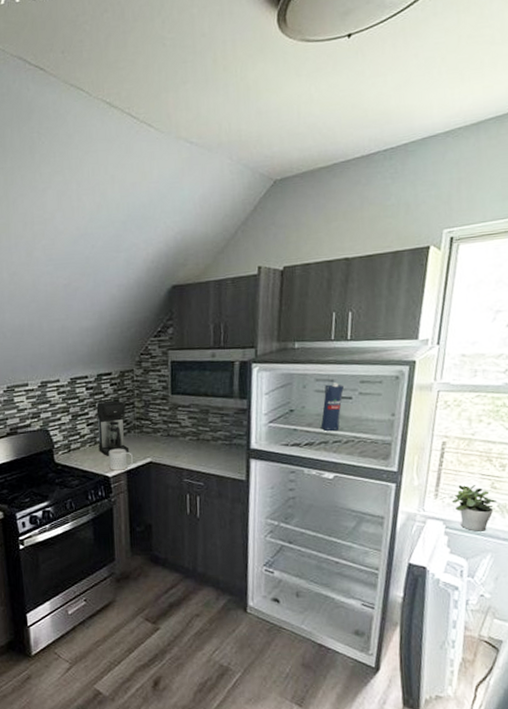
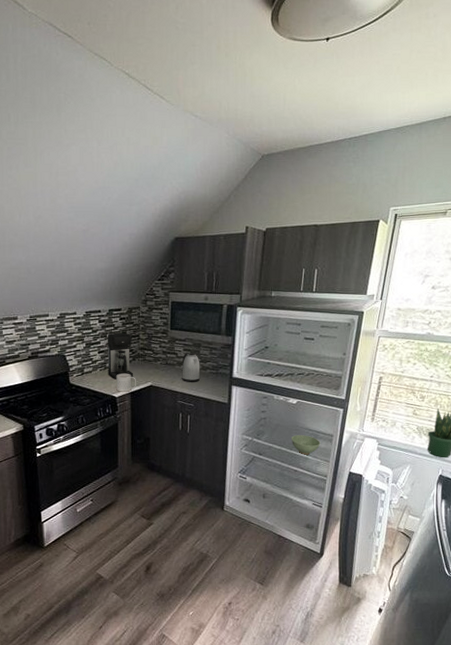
kettle: none [187,420,210,457] -> present [182,352,201,382]
juice carton: present [320,382,344,431] -> none [289,326,308,365]
bowl: none [328,517,368,543] -> present [291,434,321,455]
potted plant: present [452,484,498,532] -> none [384,411,417,448]

